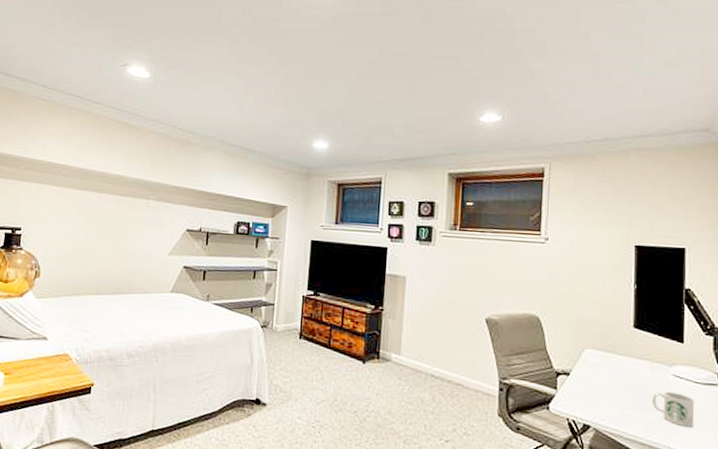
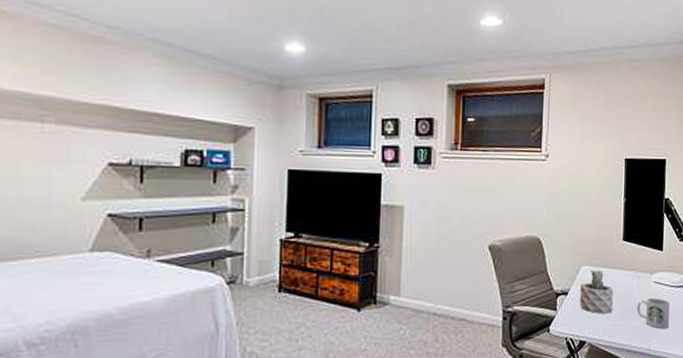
succulent plant: none [583,353,623,401] -> present [580,269,614,314]

